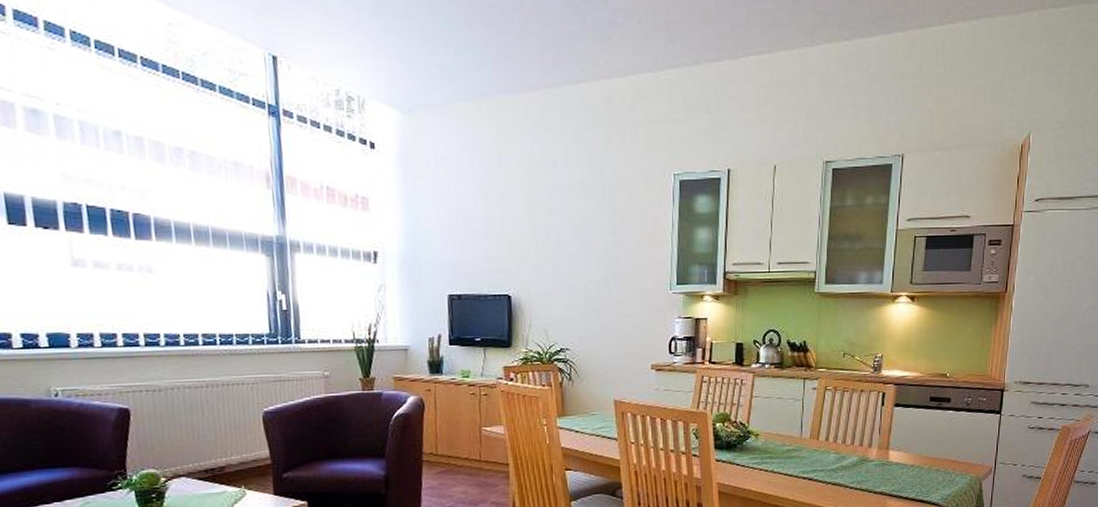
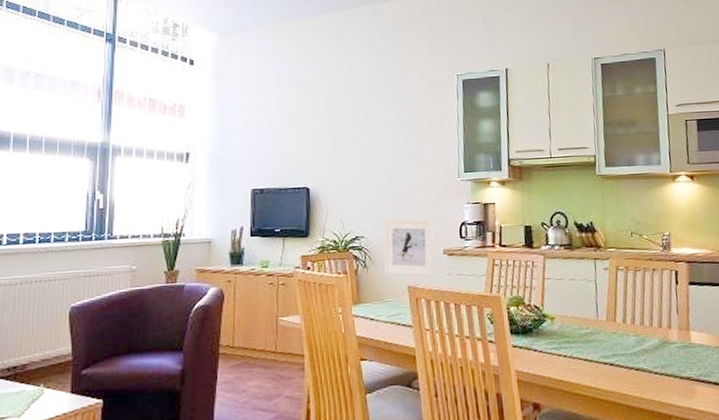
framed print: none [590,331,644,391] -> present [384,218,435,277]

